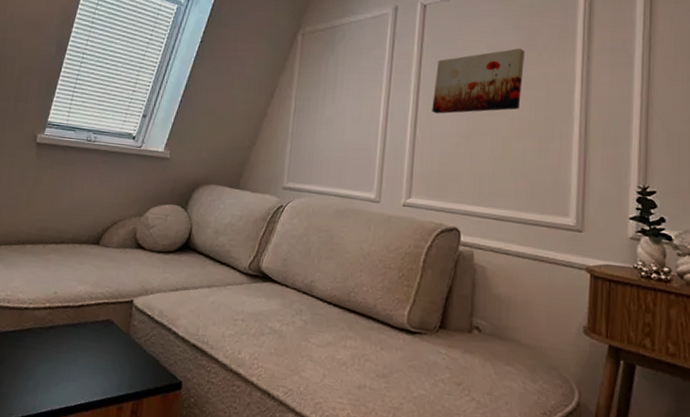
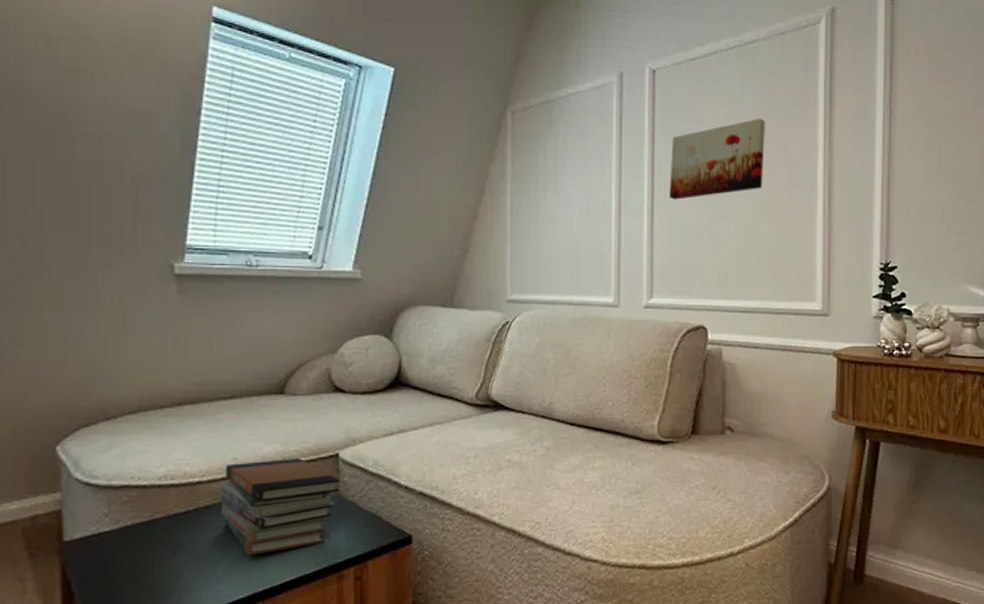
book stack: none [38,296,132,377] -> present [220,458,340,556]

